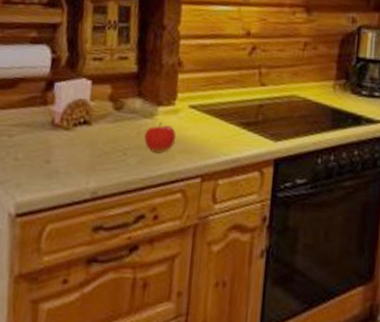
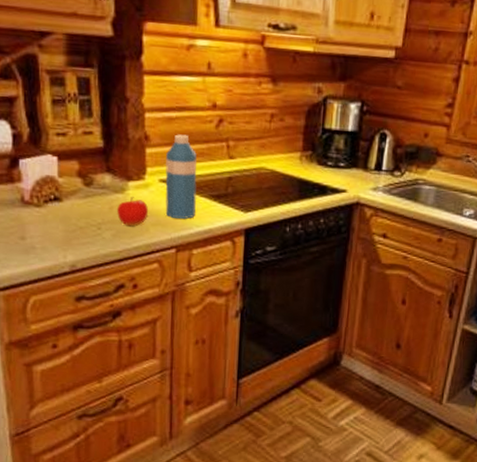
water bottle: none [193,61,228,147] -> present [165,134,197,219]

